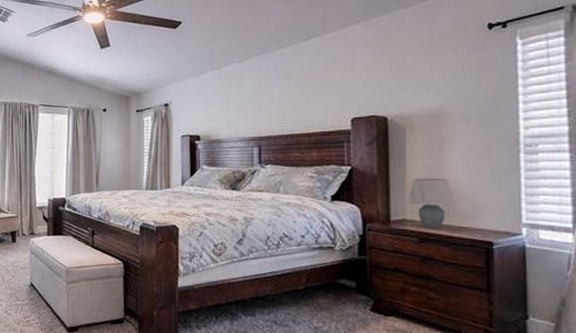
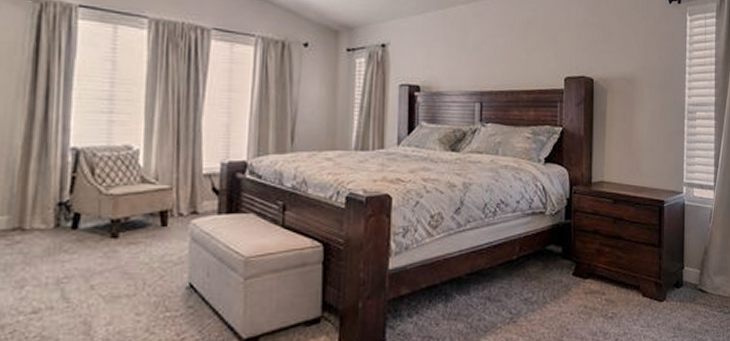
table lamp: present [407,177,456,229] -> none [605,140,641,190]

